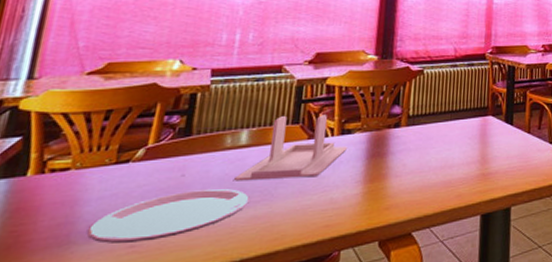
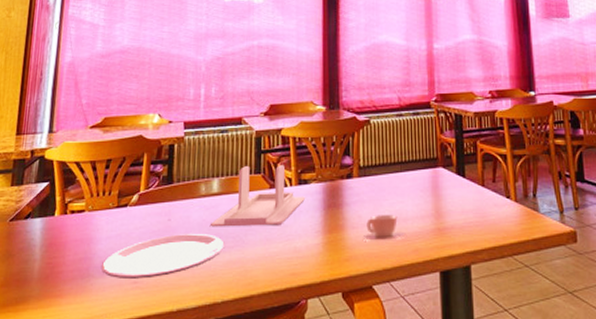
cup: none [405,161,450,189] -> present [362,214,406,241]

